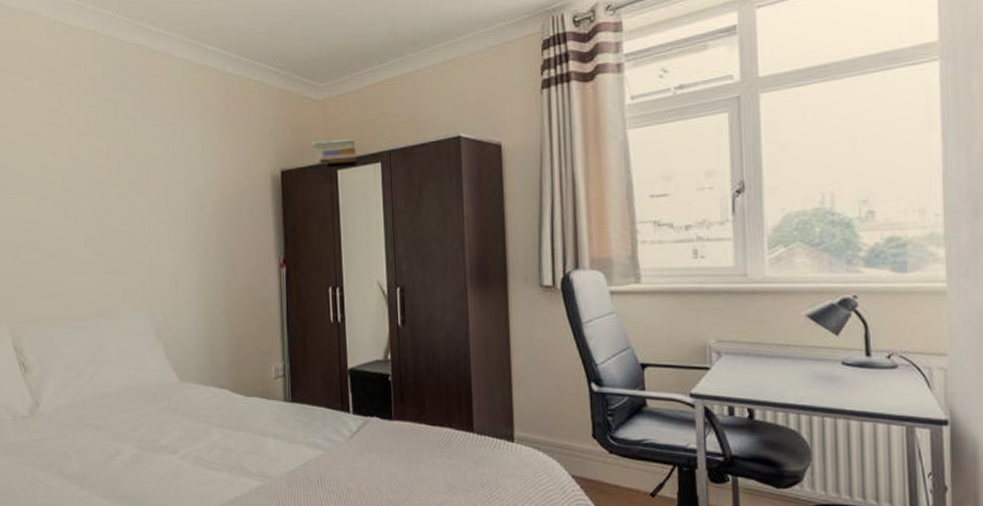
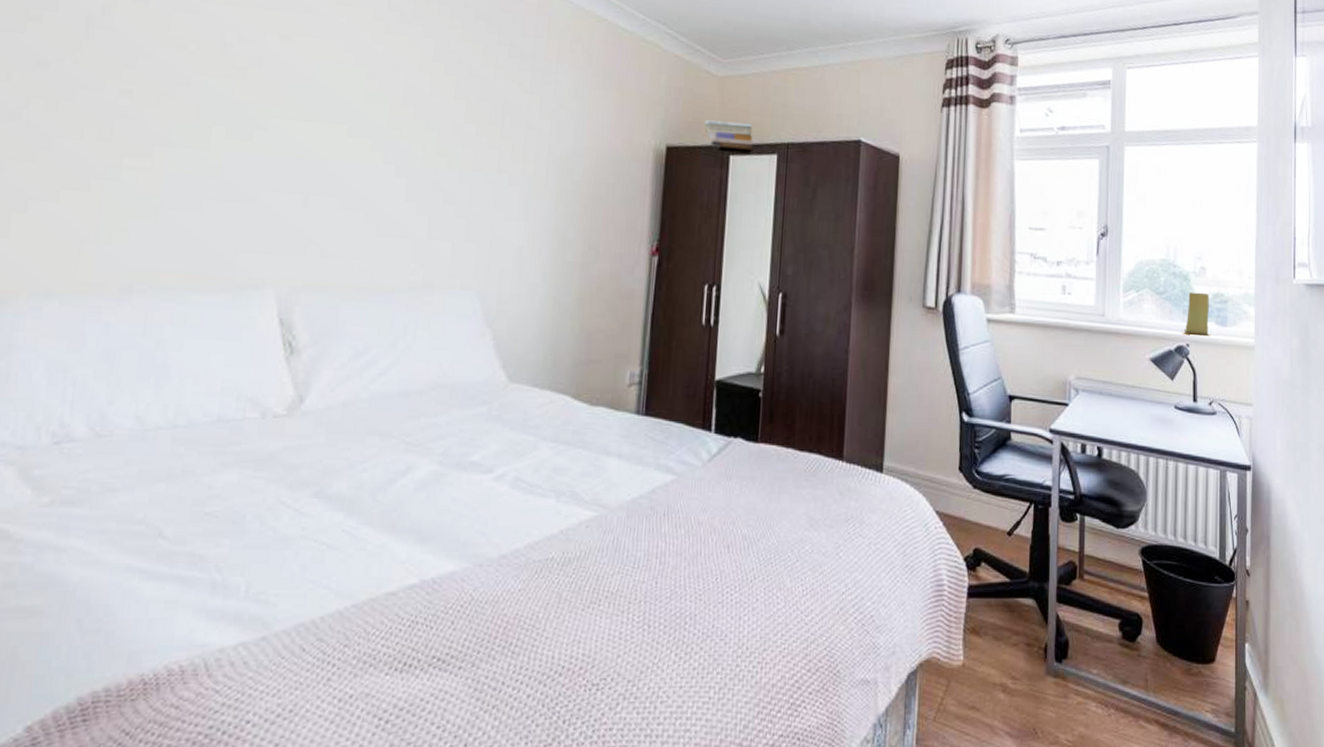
candle: none [848,238,886,287] -> present [1183,292,1211,337]

